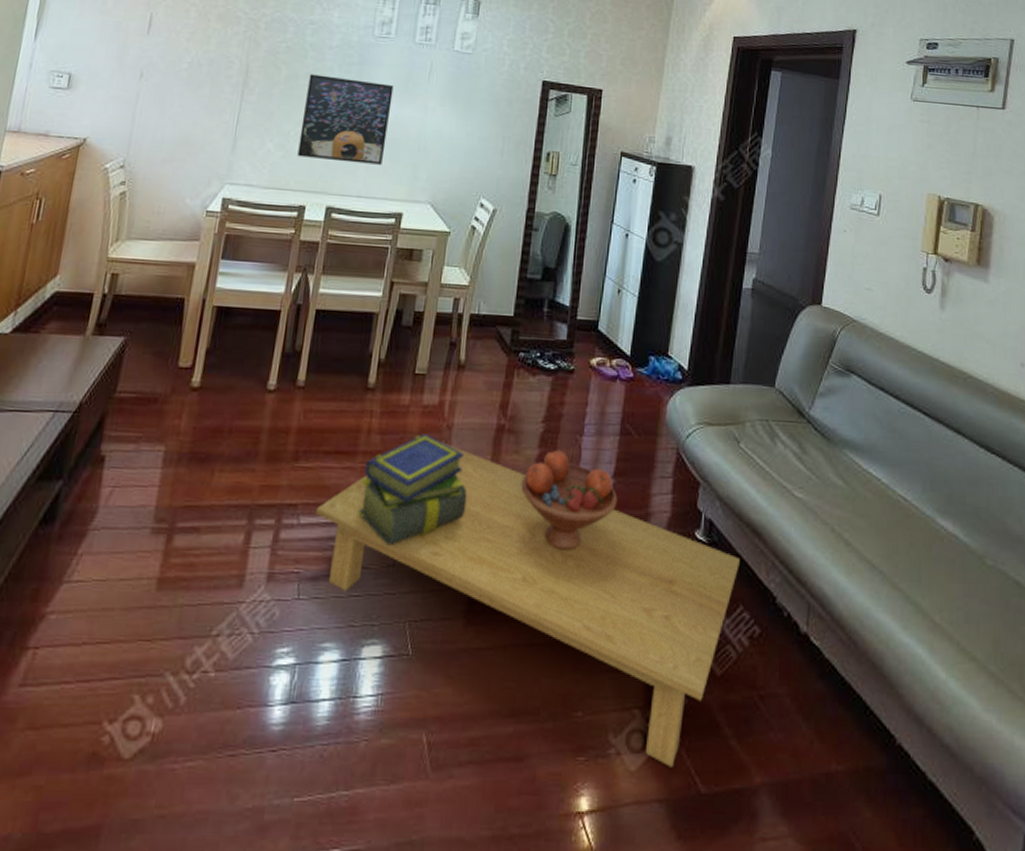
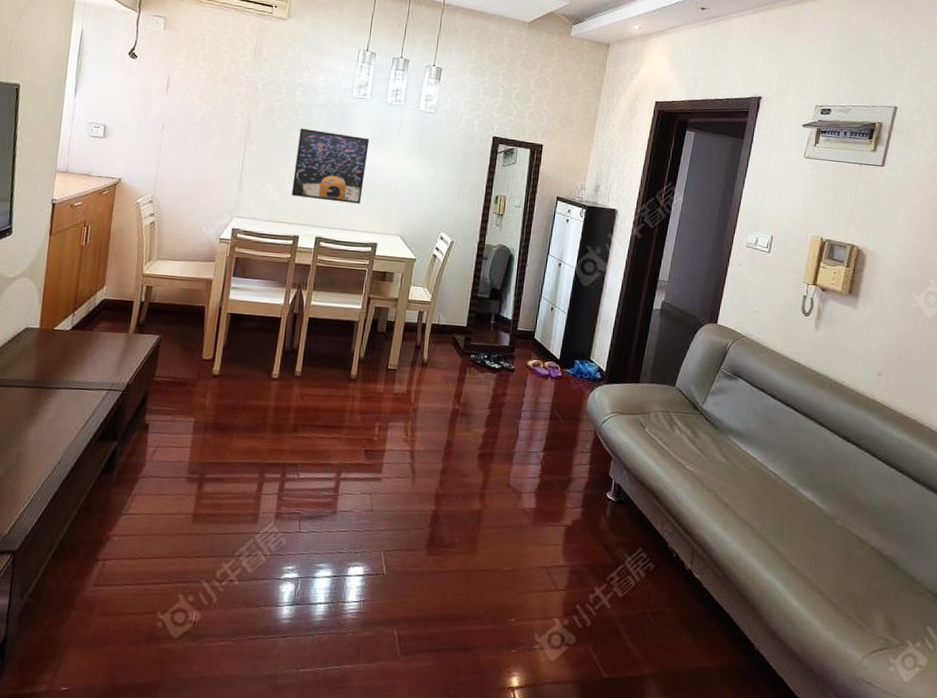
coffee table: present [316,442,740,767] -> none [312,421,641,659]
stack of books: present [356,434,468,546] -> none [343,414,429,496]
fruit bowl: present [521,449,618,550] -> none [470,429,547,504]

